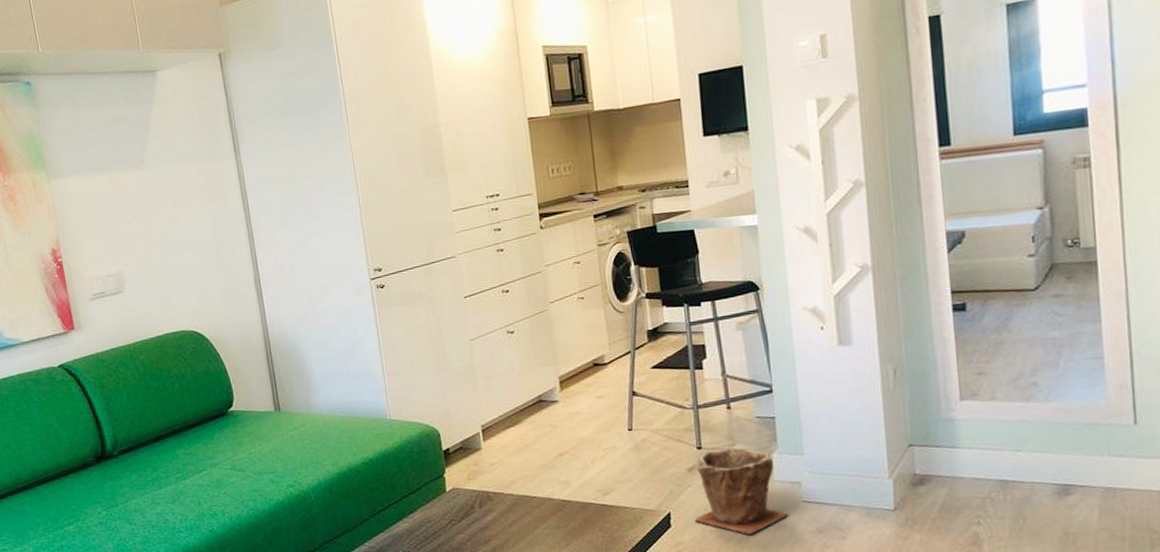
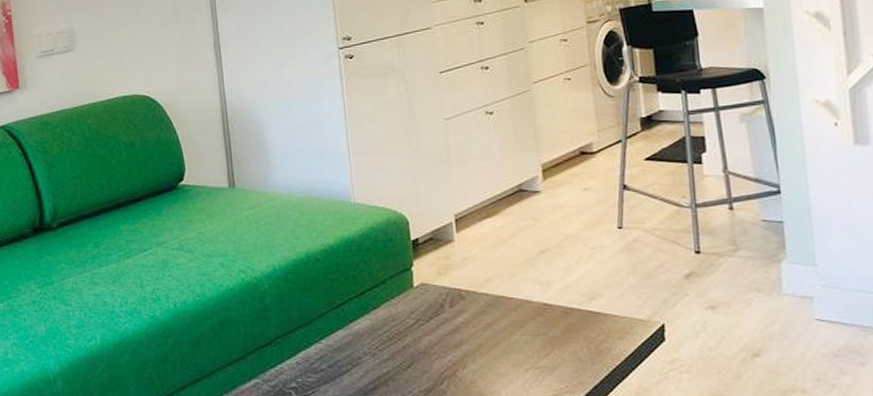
plant pot: present [694,447,789,535] -> none [691,254,800,354]

